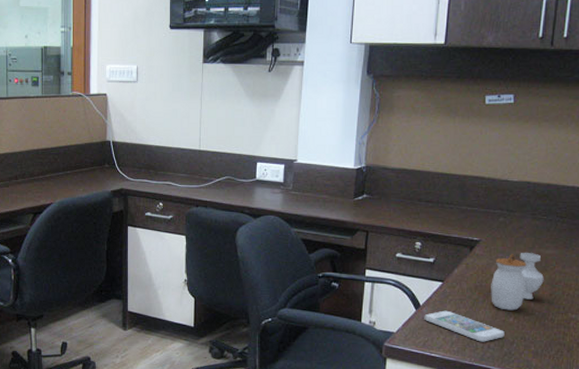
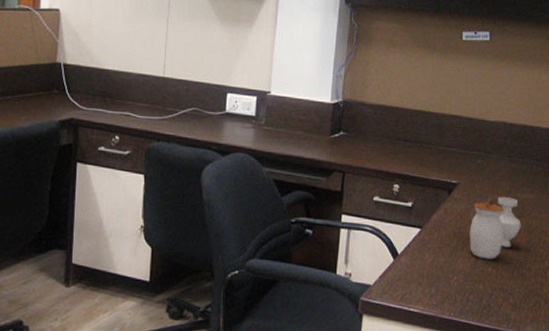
smartphone: present [424,310,505,342] -> none [402,259,483,294]

